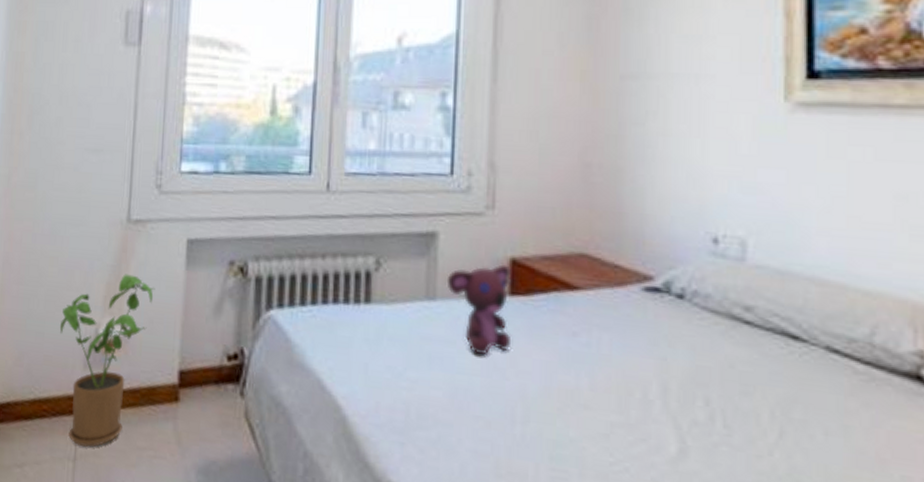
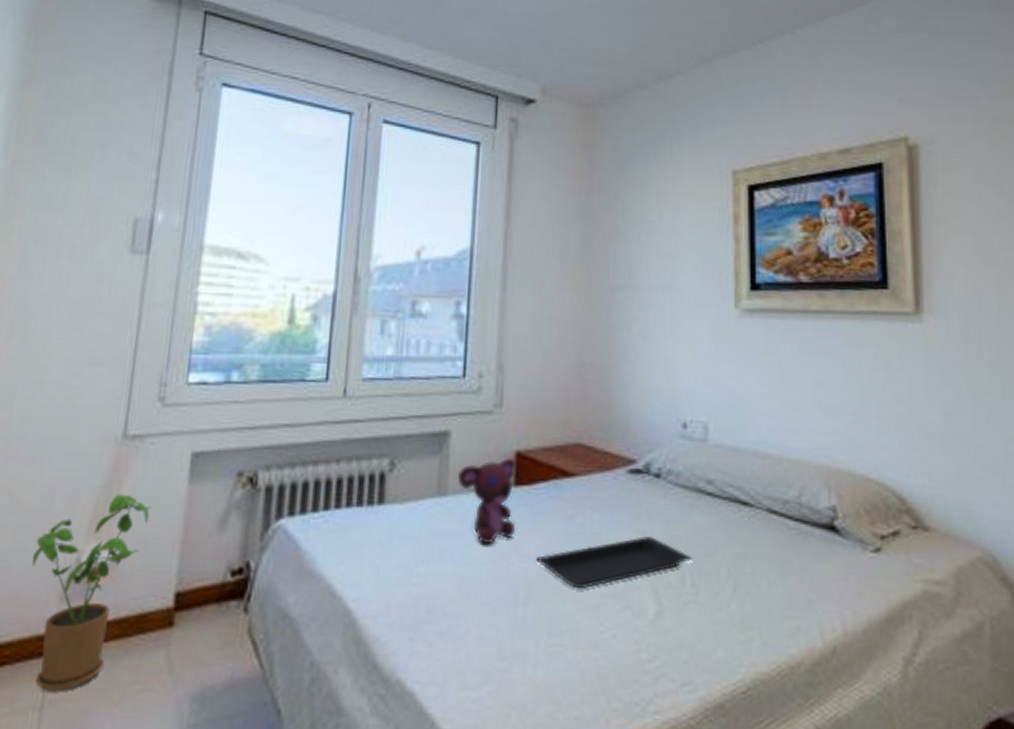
serving tray: none [535,363,724,415] -> present [536,535,692,589]

